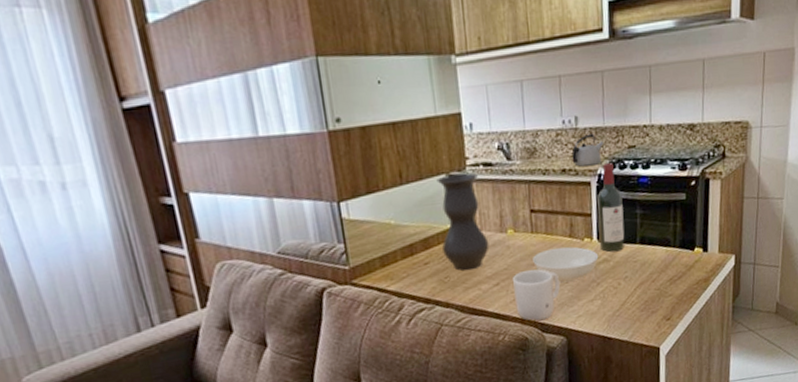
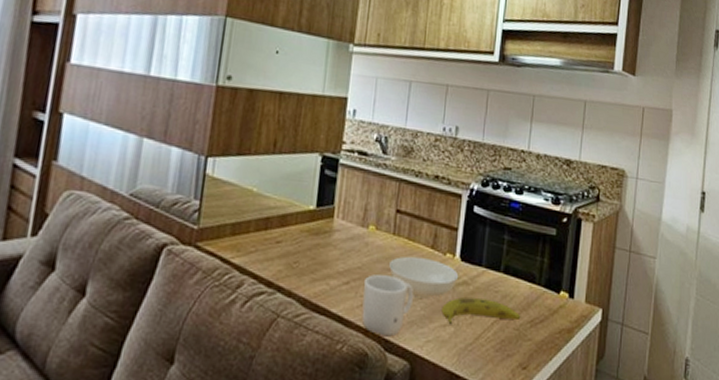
vase: present [436,173,489,271] -> none [298,155,351,260]
kettle: present [571,133,604,168] -> none [446,146,480,179]
fruit: none [587,269,661,299] -> present [441,297,521,325]
wine bottle: present [597,163,625,253] -> none [461,179,492,276]

